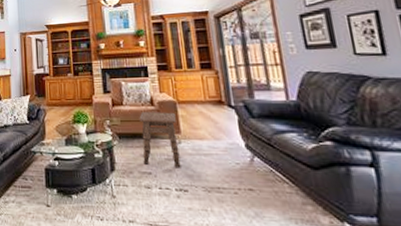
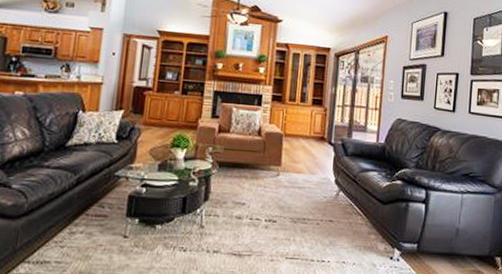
side table: present [139,112,181,168] -> none [239,142,280,200]

